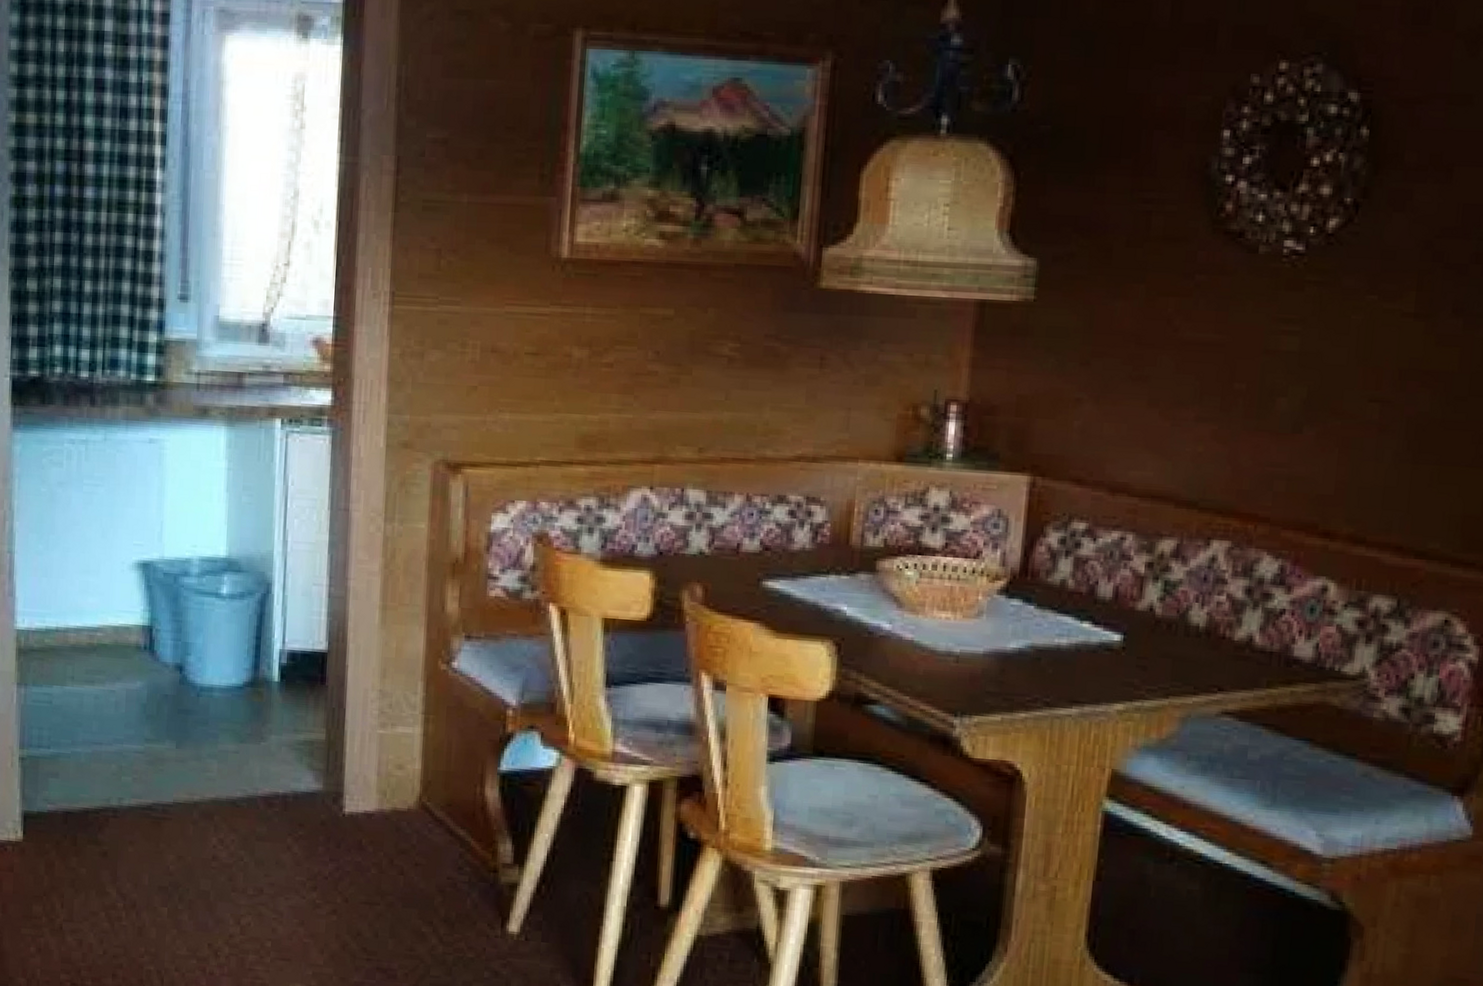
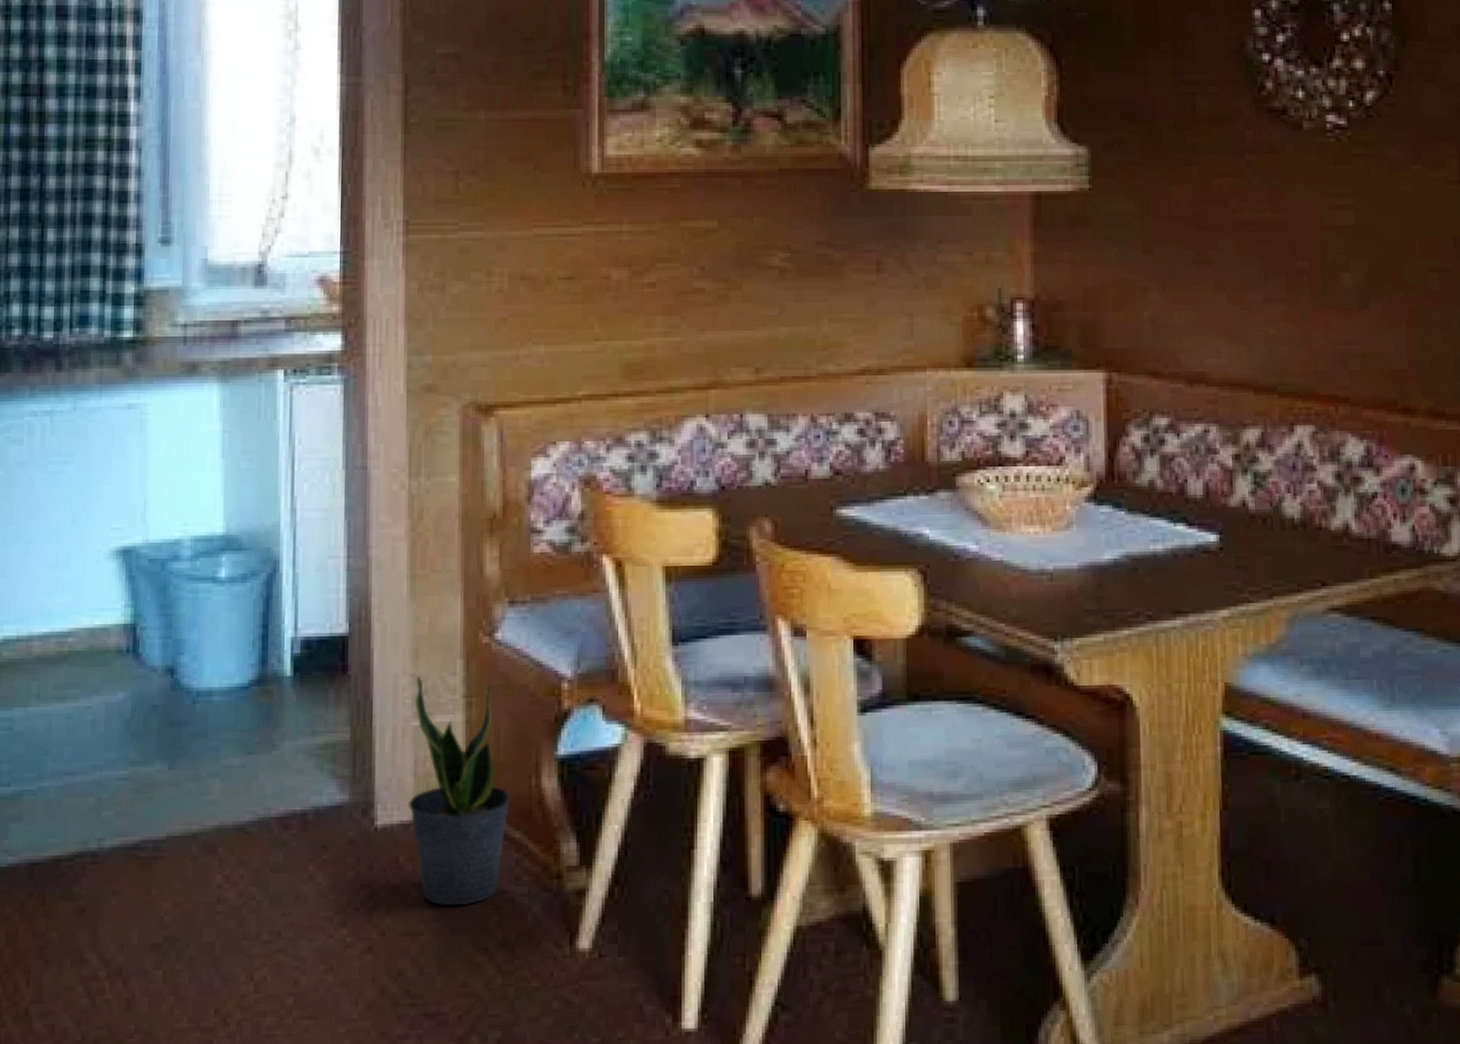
potted plant: none [371,692,459,885] -> present [407,676,512,906]

